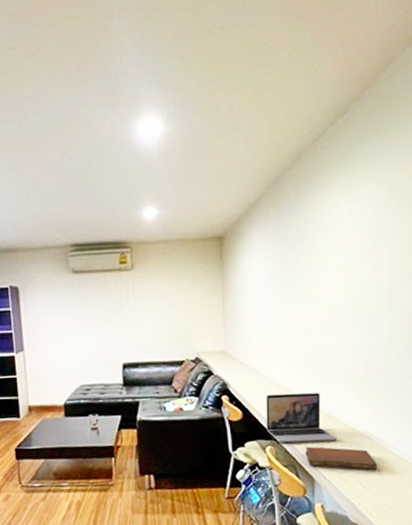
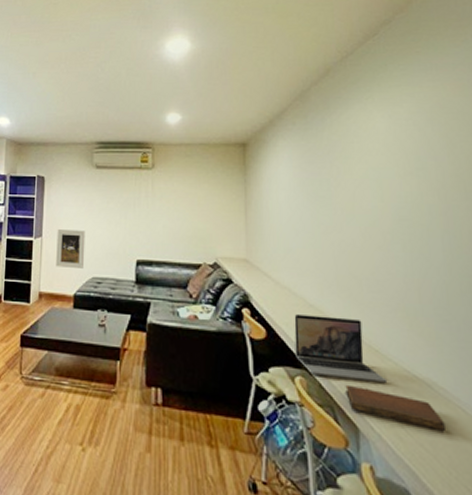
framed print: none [39,340,72,380] -> present [56,229,86,268]

